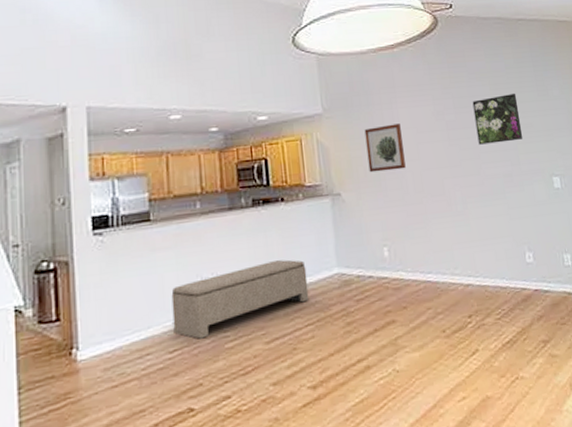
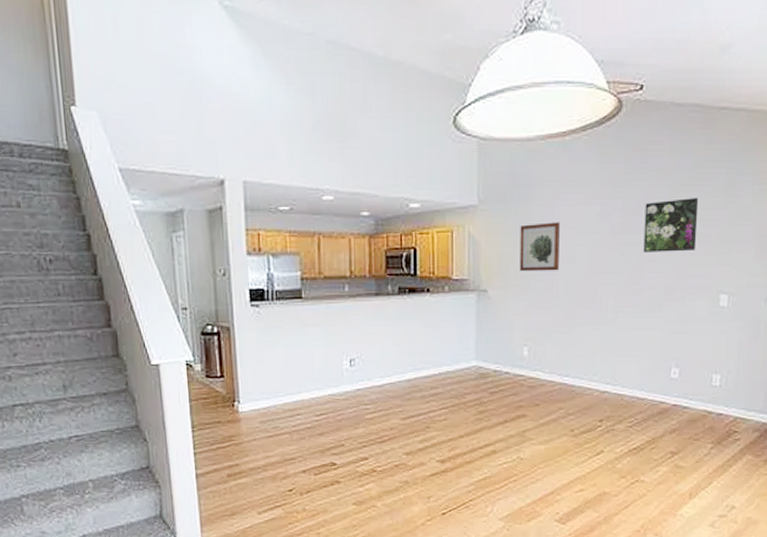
bench: present [171,259,309,339] -> none [319,348,446,408]

